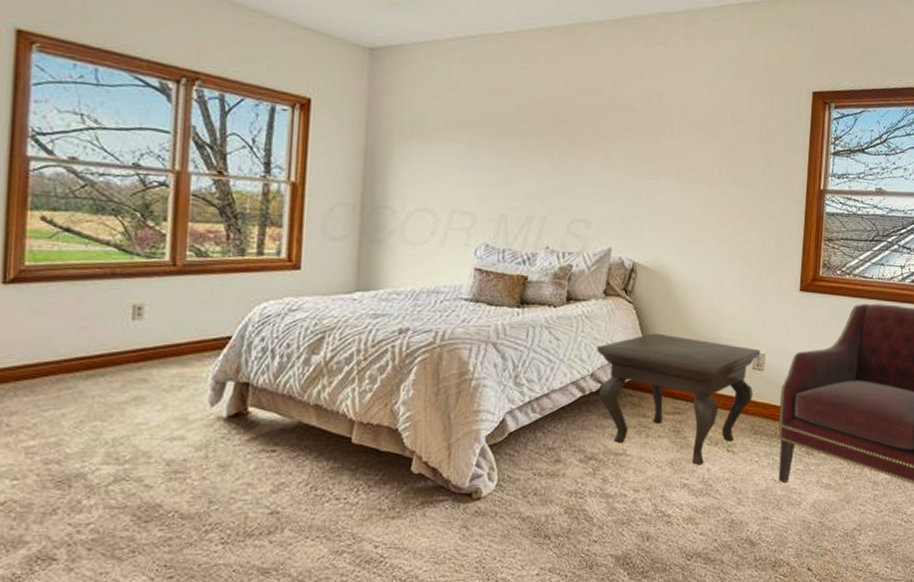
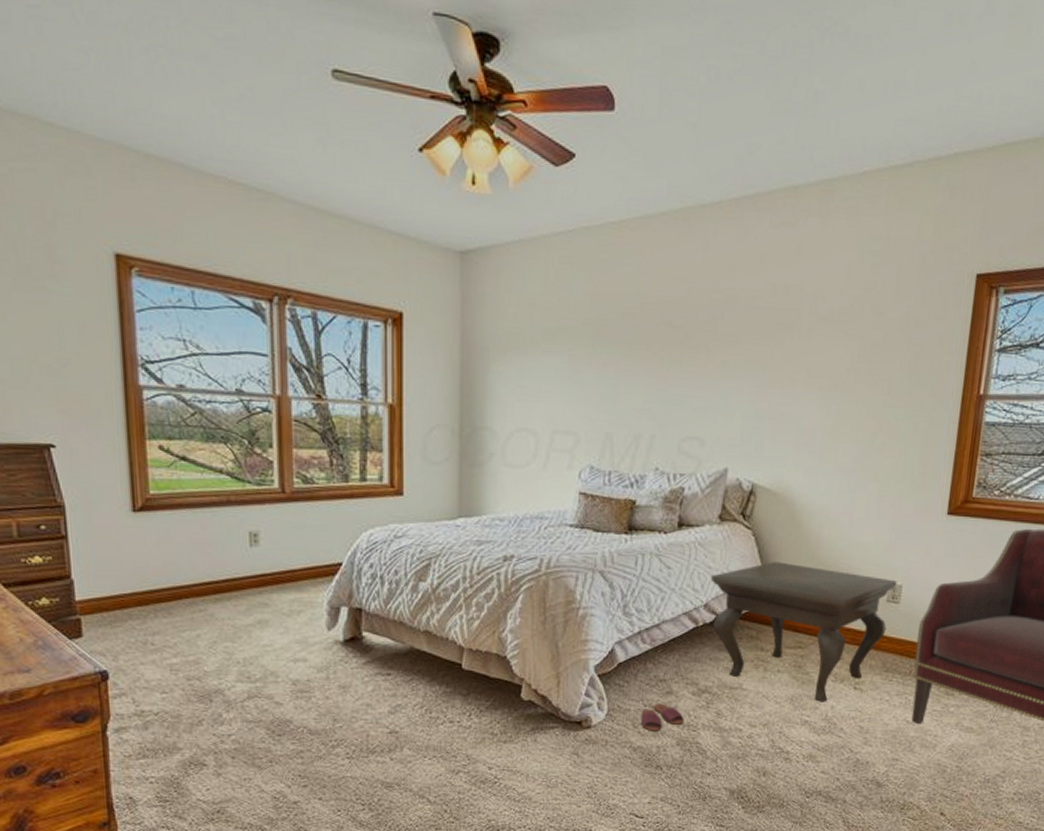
slippers: none [529,472,572,500] -> present [640,703,684,731]

